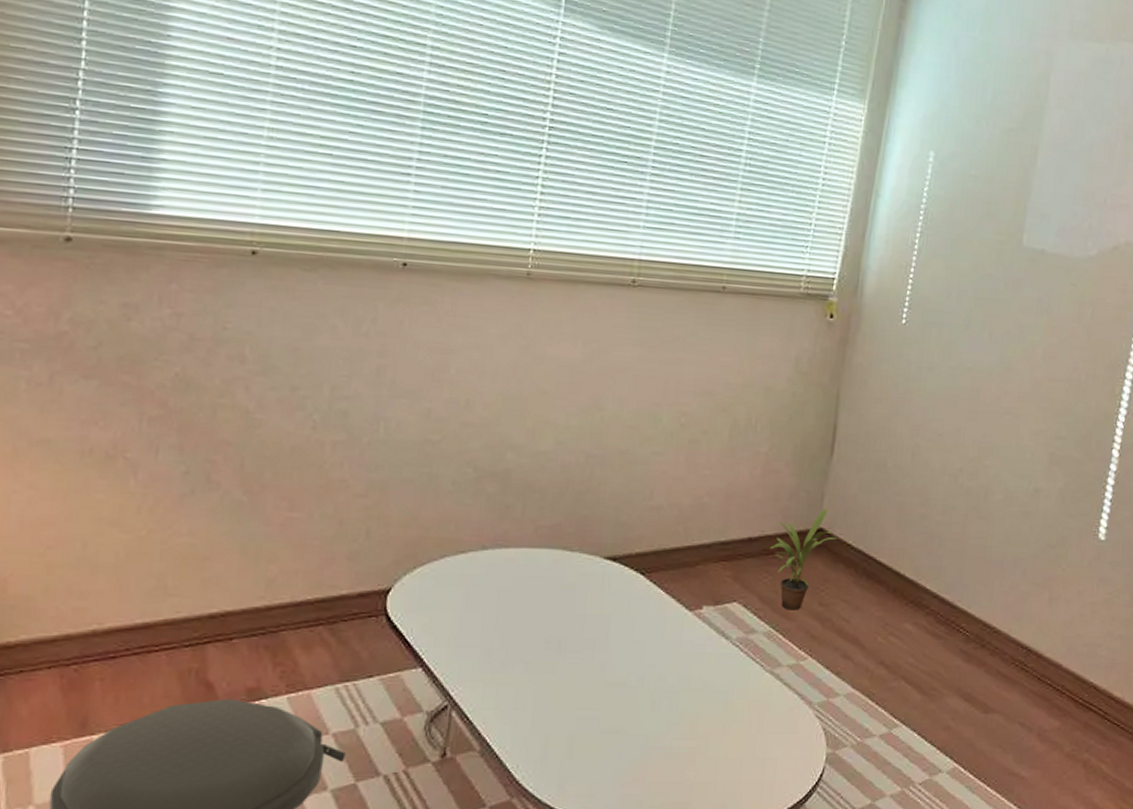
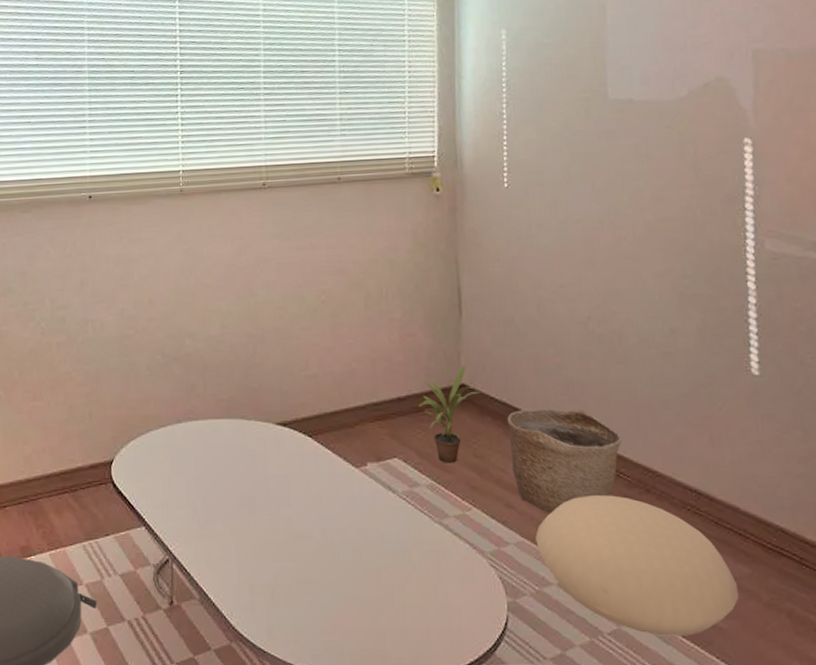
basket: none [856,559,968,665] -> present [507,409,621,513]
cushion: none [866,649,1047,785] -> present [535,495,740,636]

